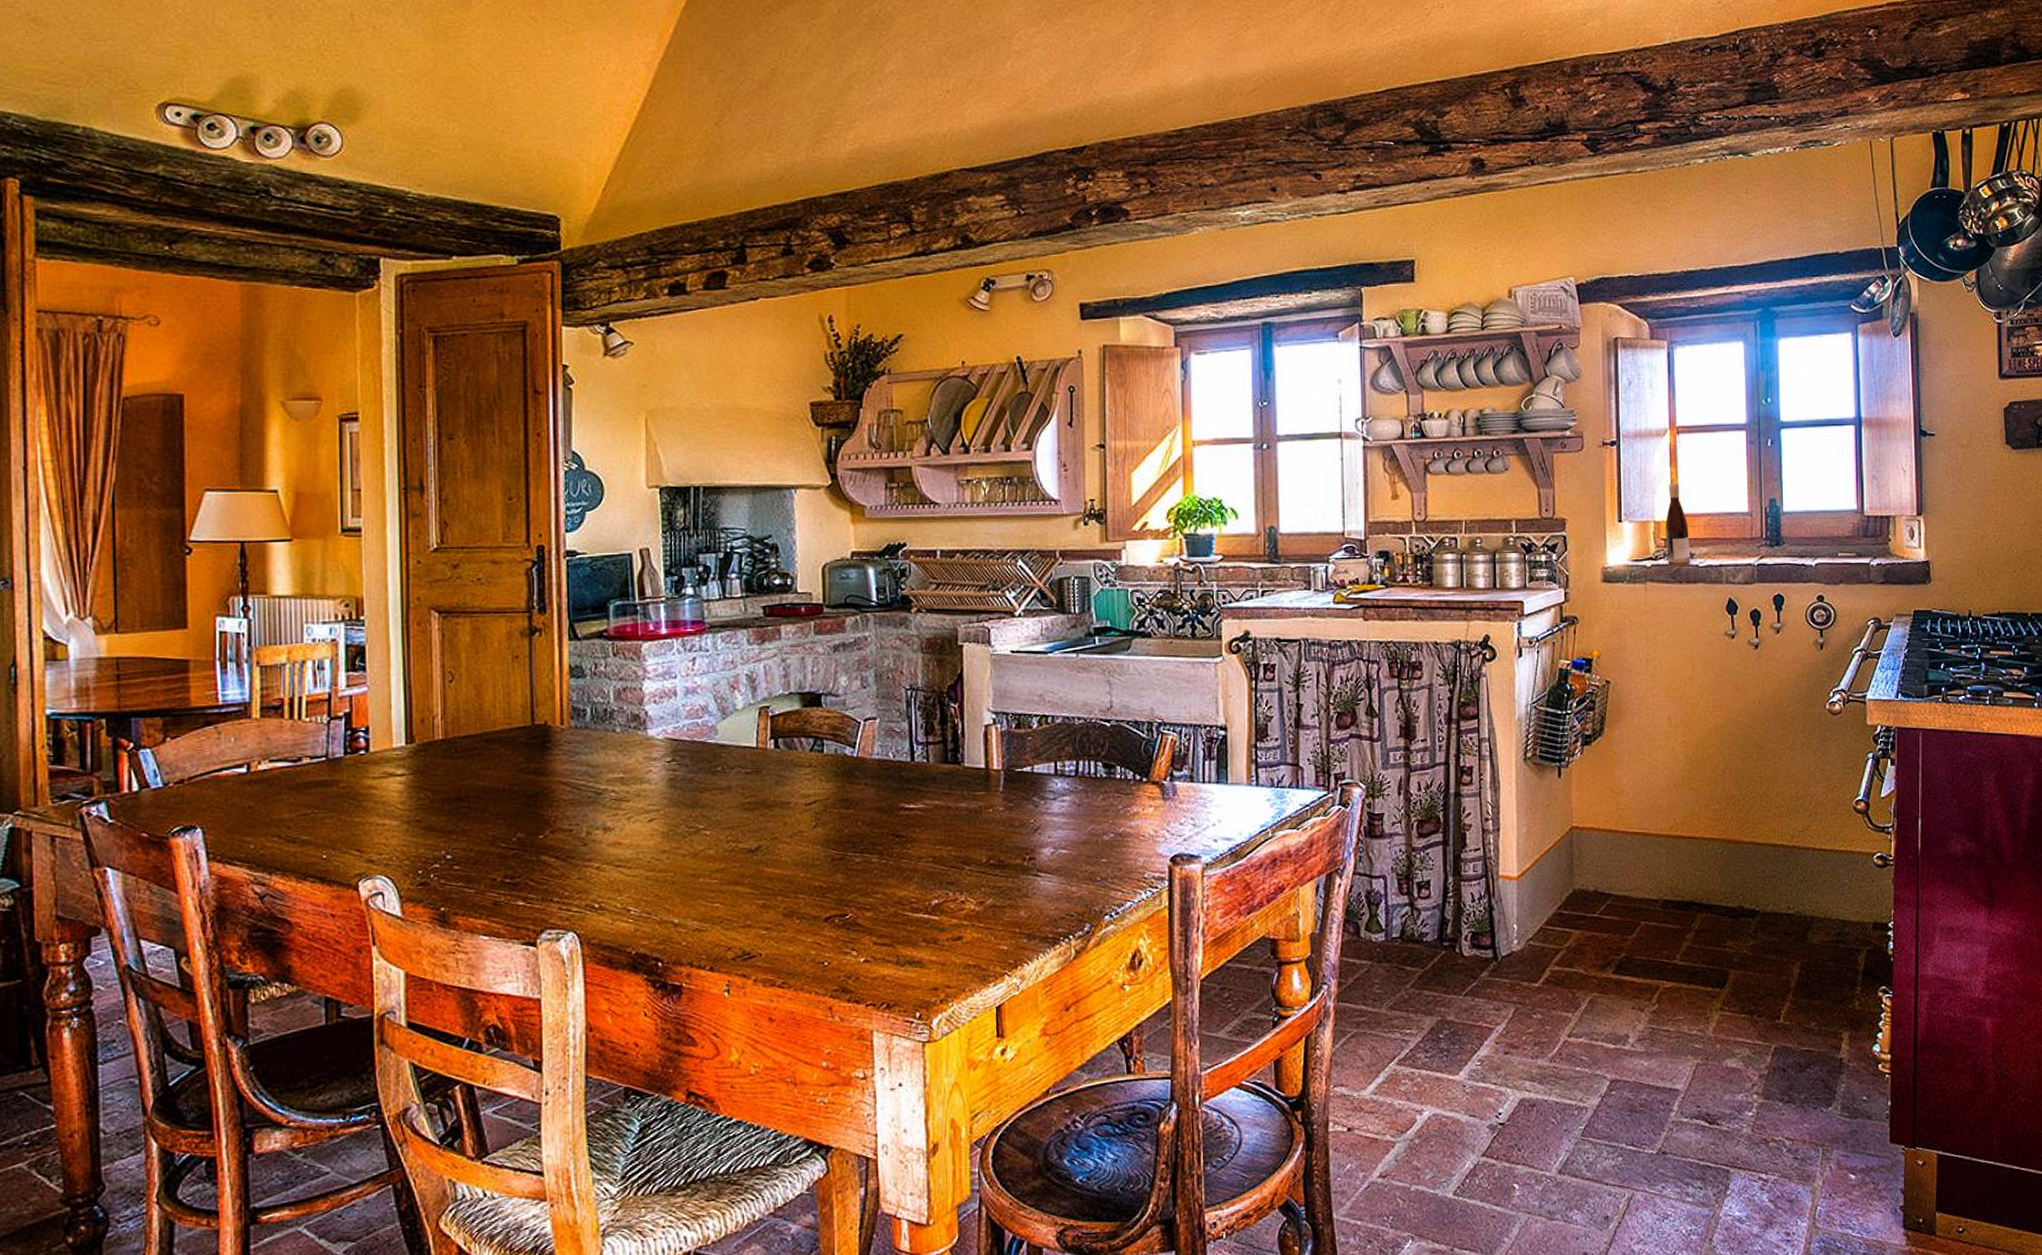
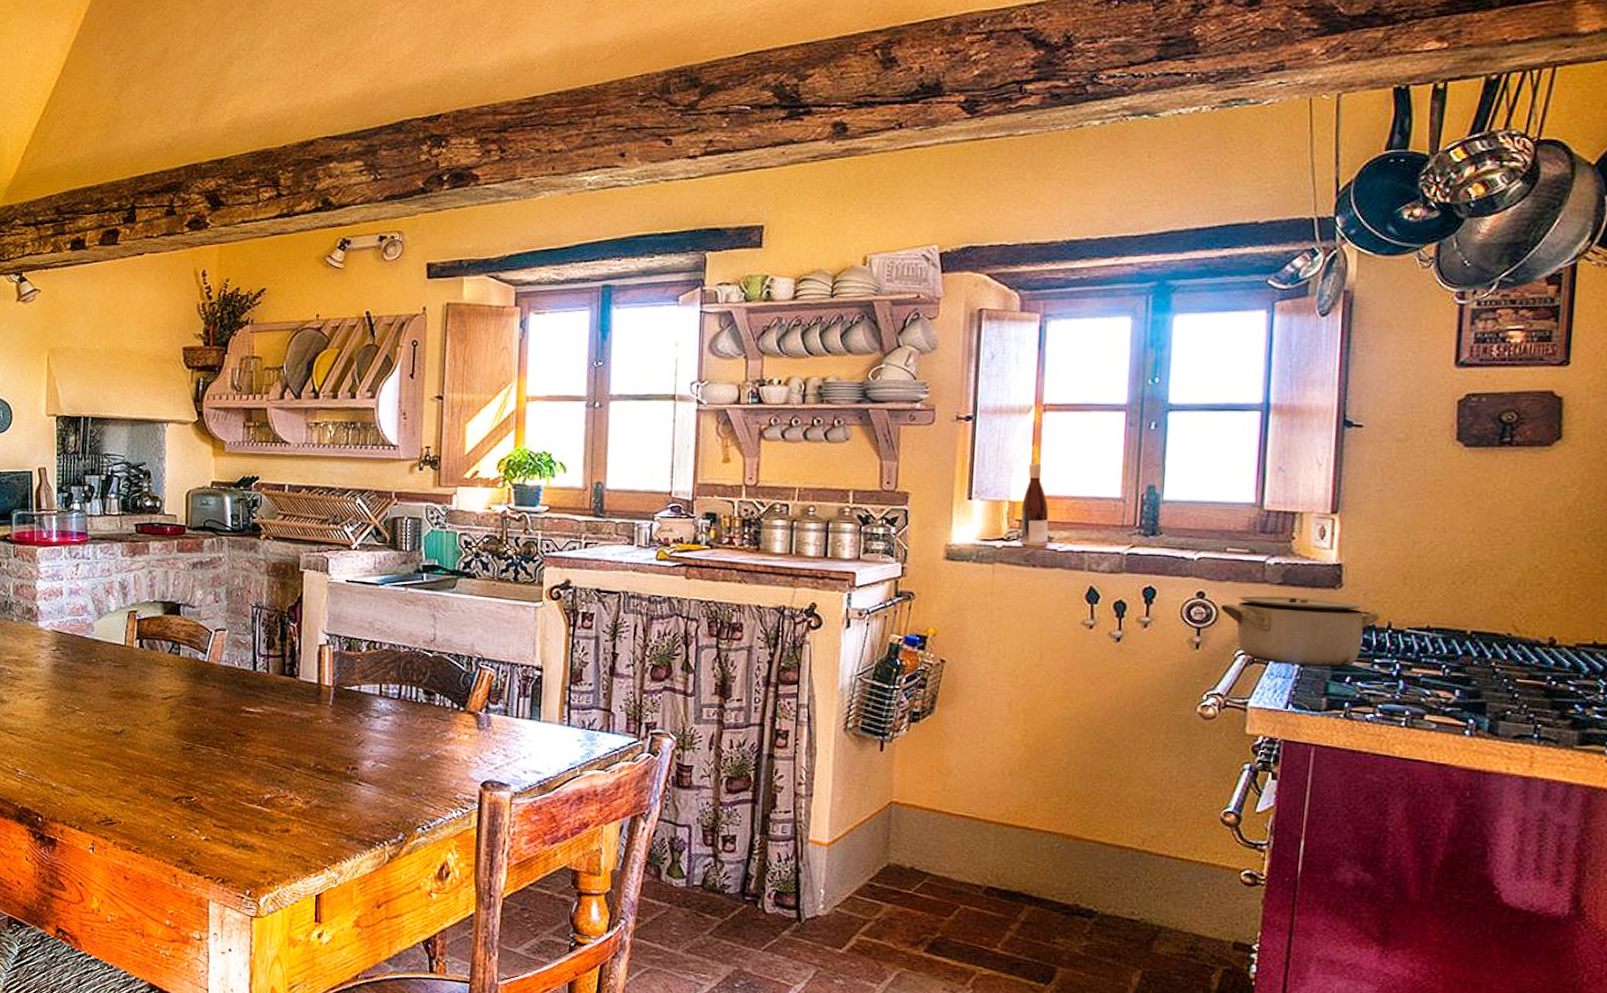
cooking pot: none [1837,594,1962,657] -> present [1220,595,1380,667]

